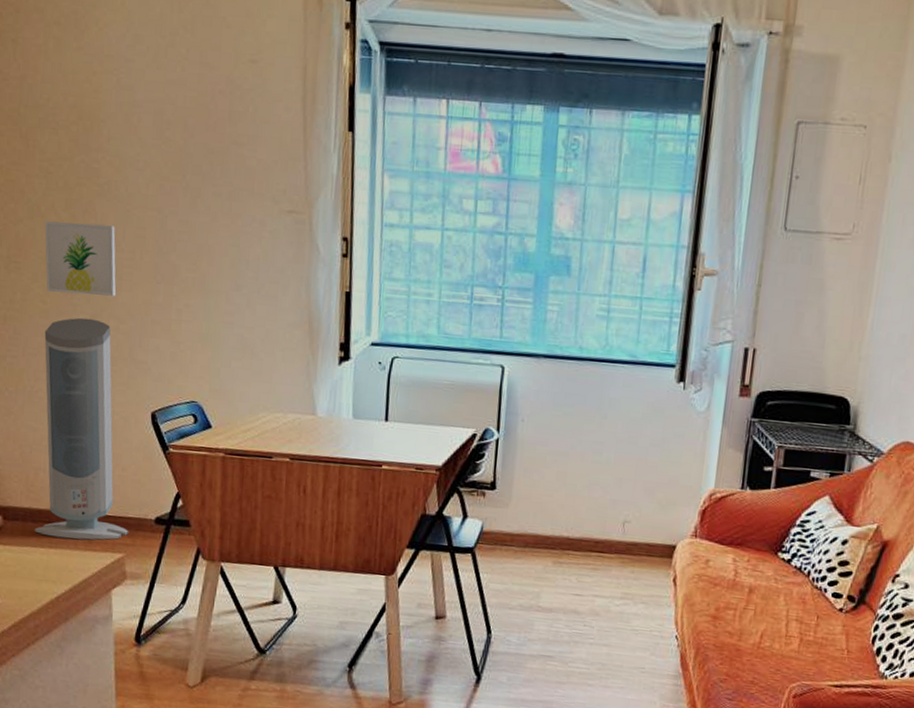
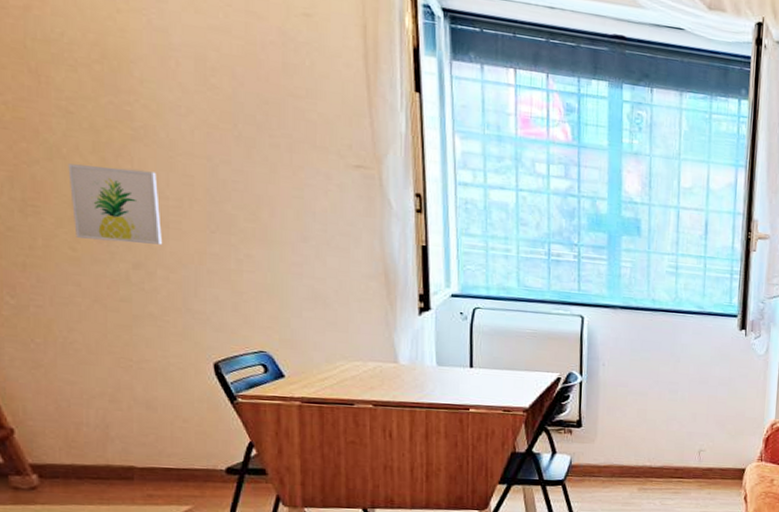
air purifier: present [34,317,129,540] -> none [76,266,196,494]

